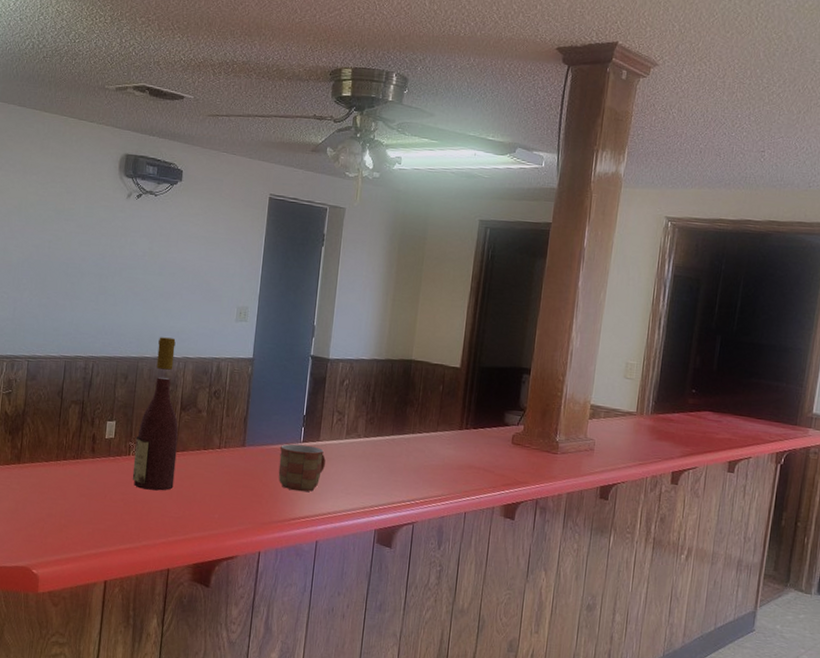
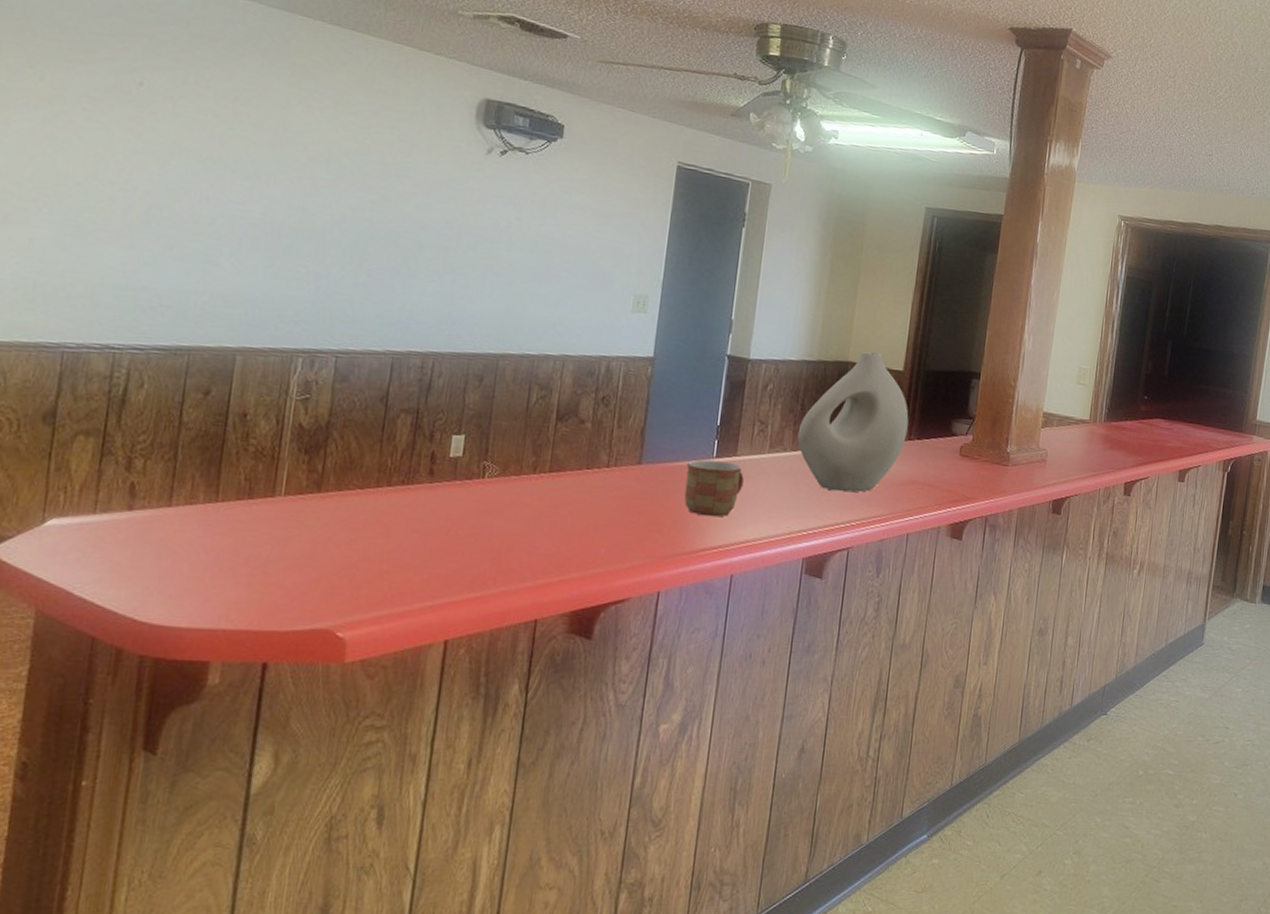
wine bottle: present [132,337,179,491] -> none [487,329,554,522]
vase: none [369,351,466,475] -> present [797,352,909,493]

